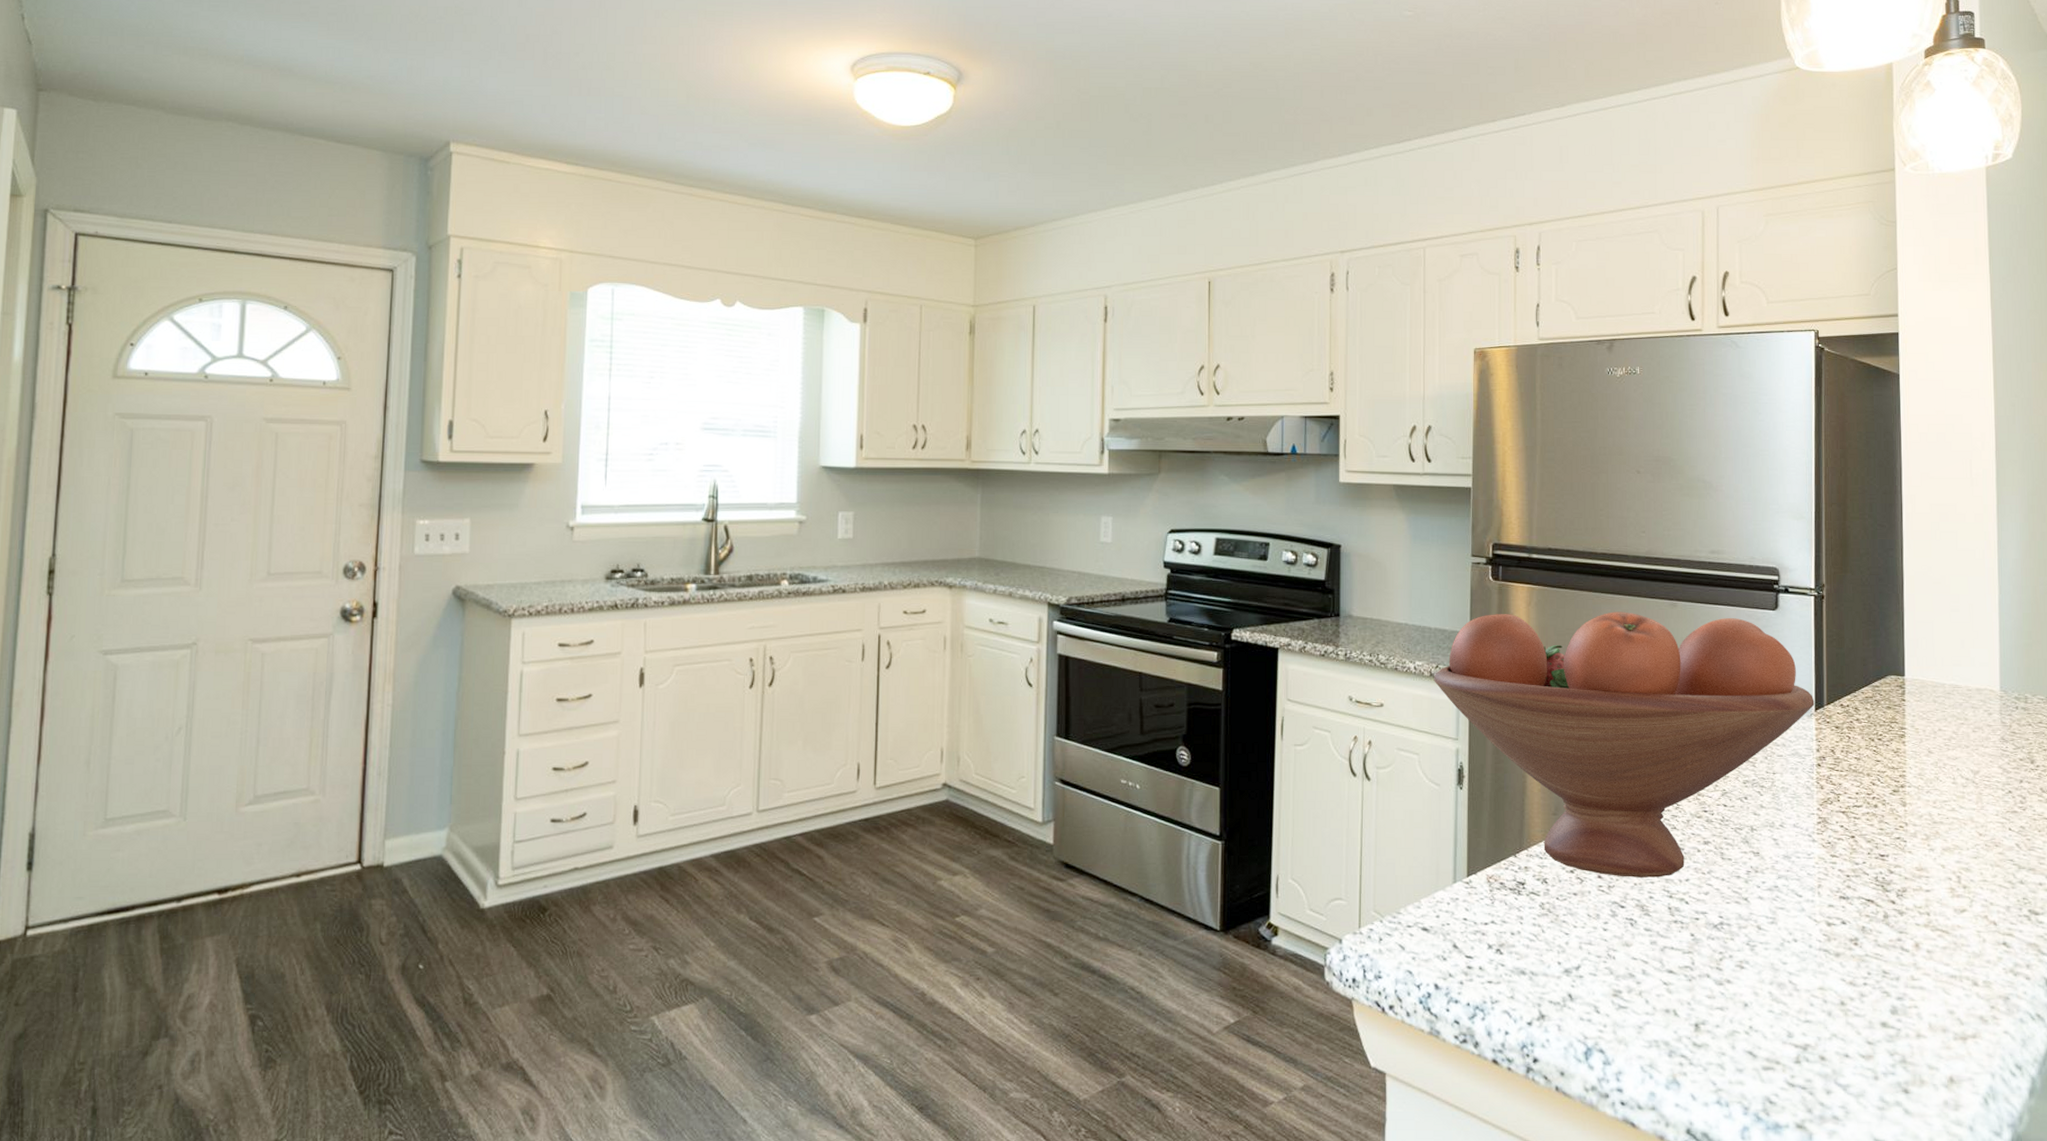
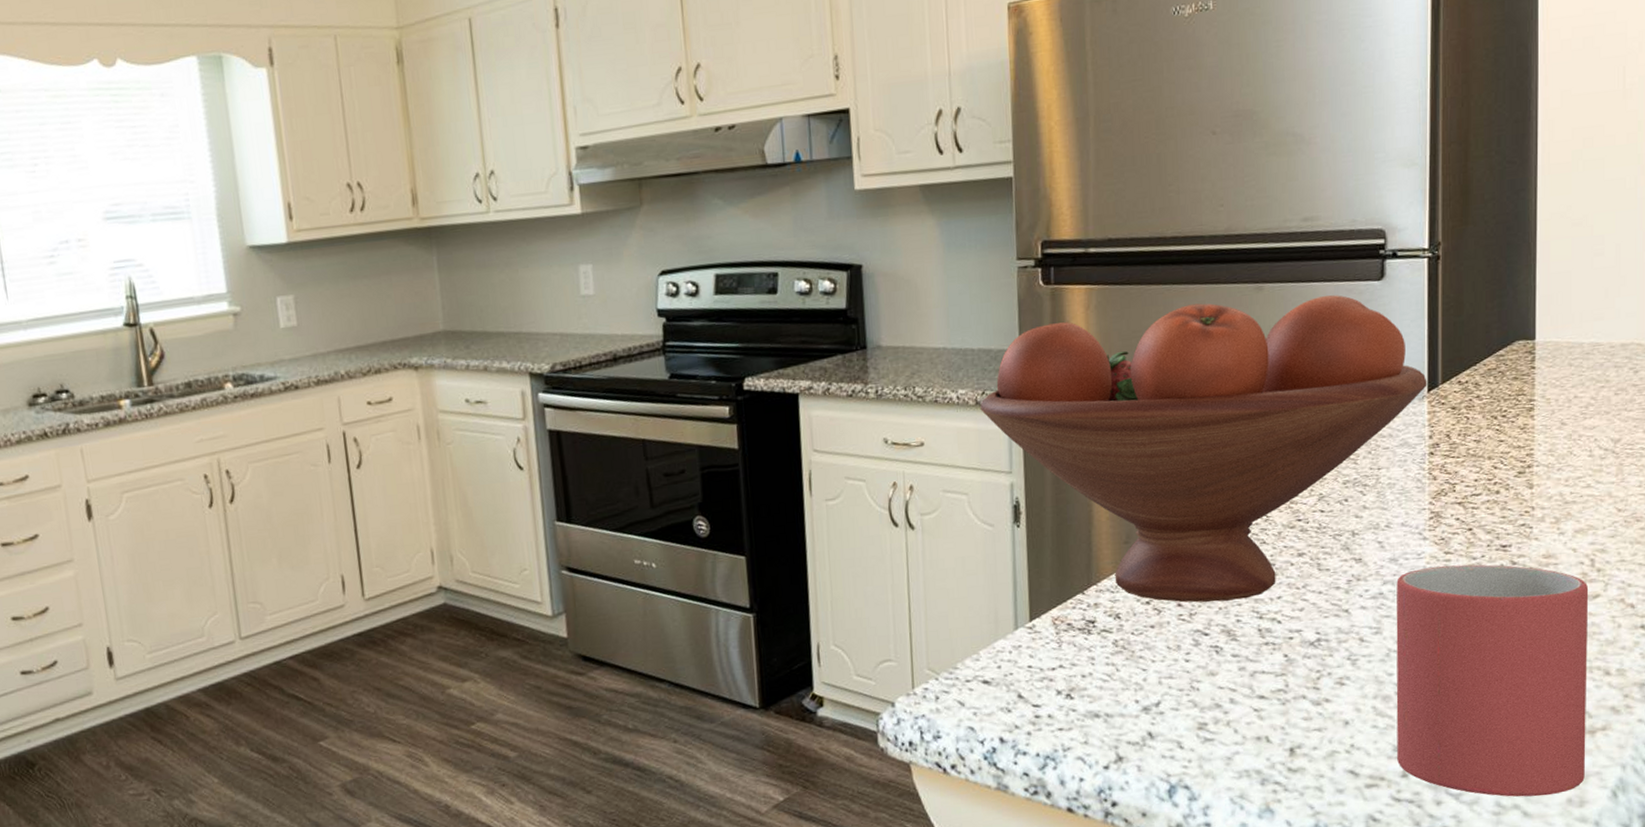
mug: none [1789,868,1959,1096] -> present [1396,564,1589,797]

